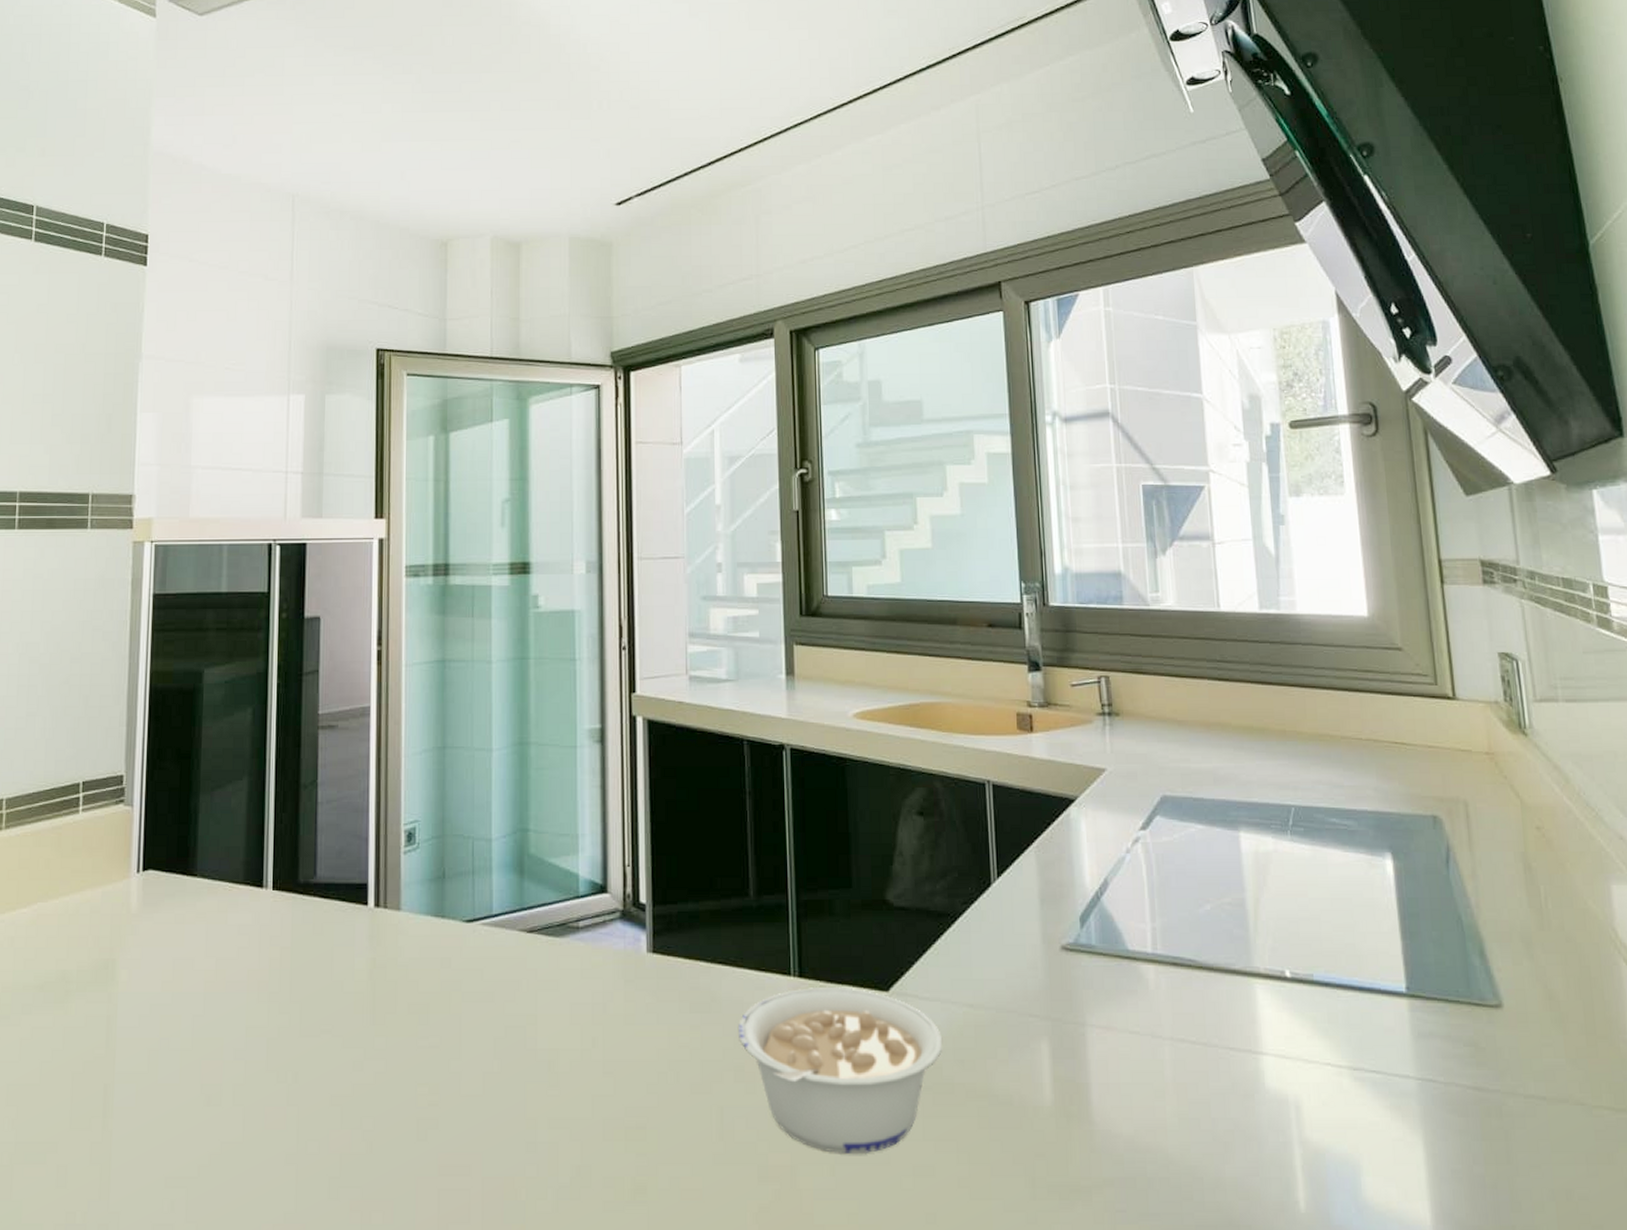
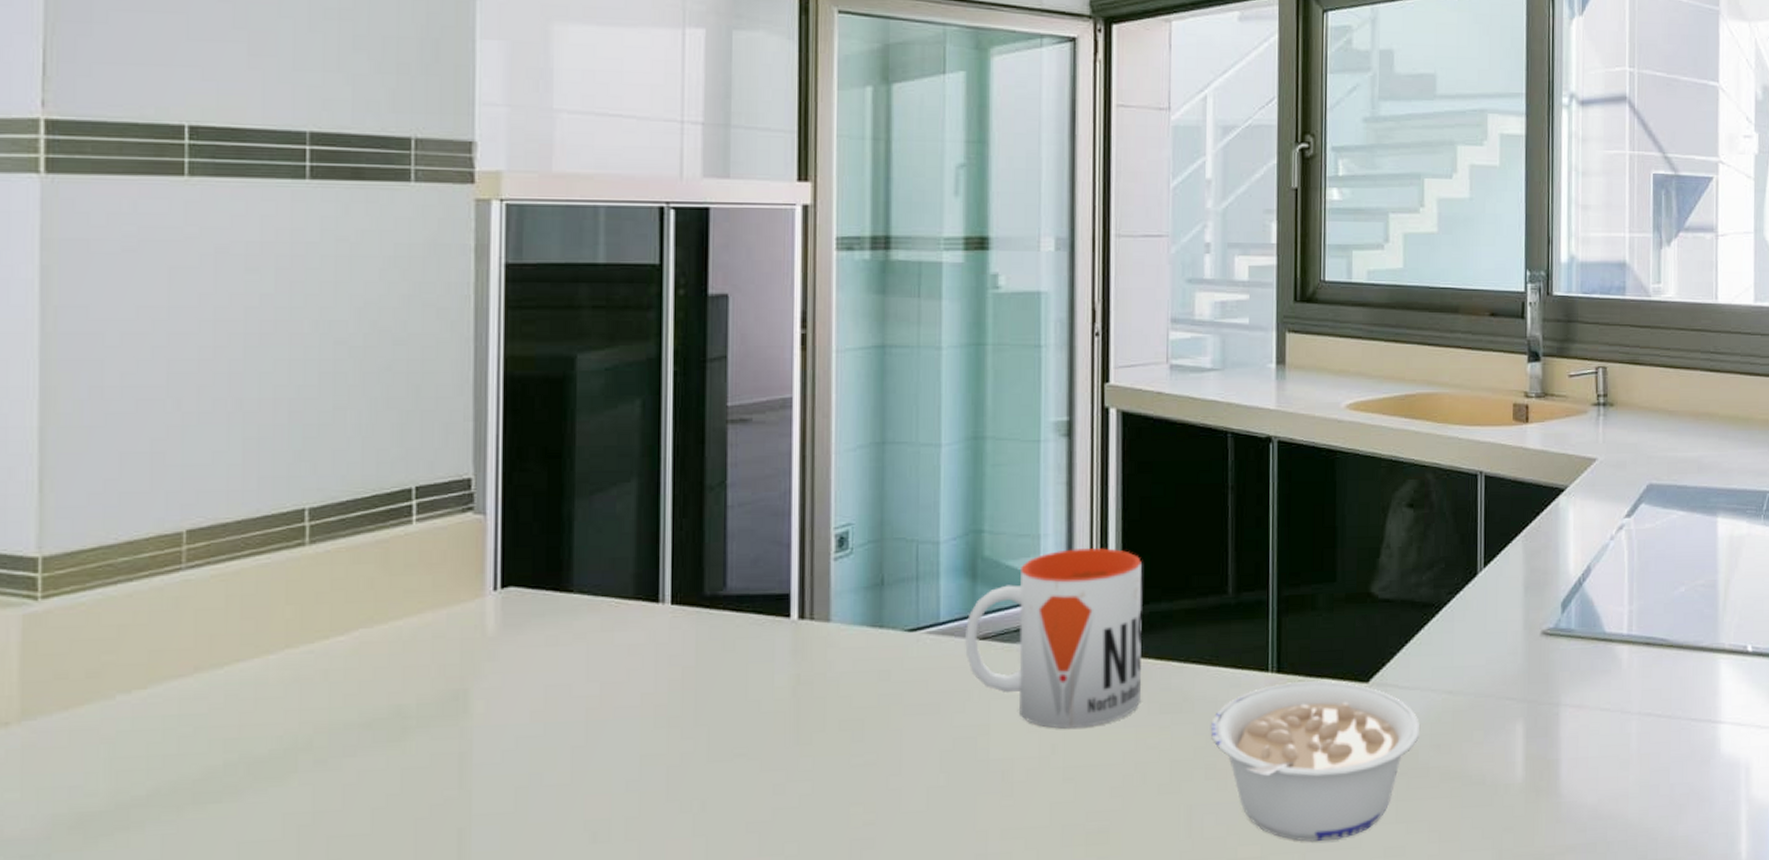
mug: none [513,847,673,1022] -> present [964,547,1143,729]

